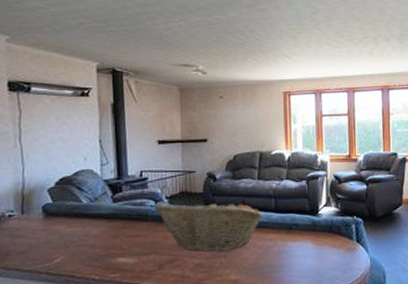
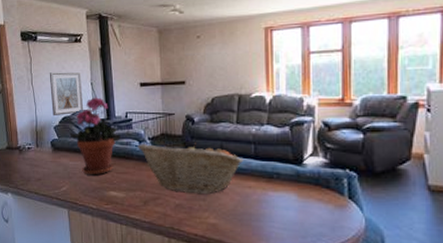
picture frame: none [44,127,89,178] -> present [49,72,84,117]
potted plant: none [68,155,133,242] -> present [69,97,121,176]

